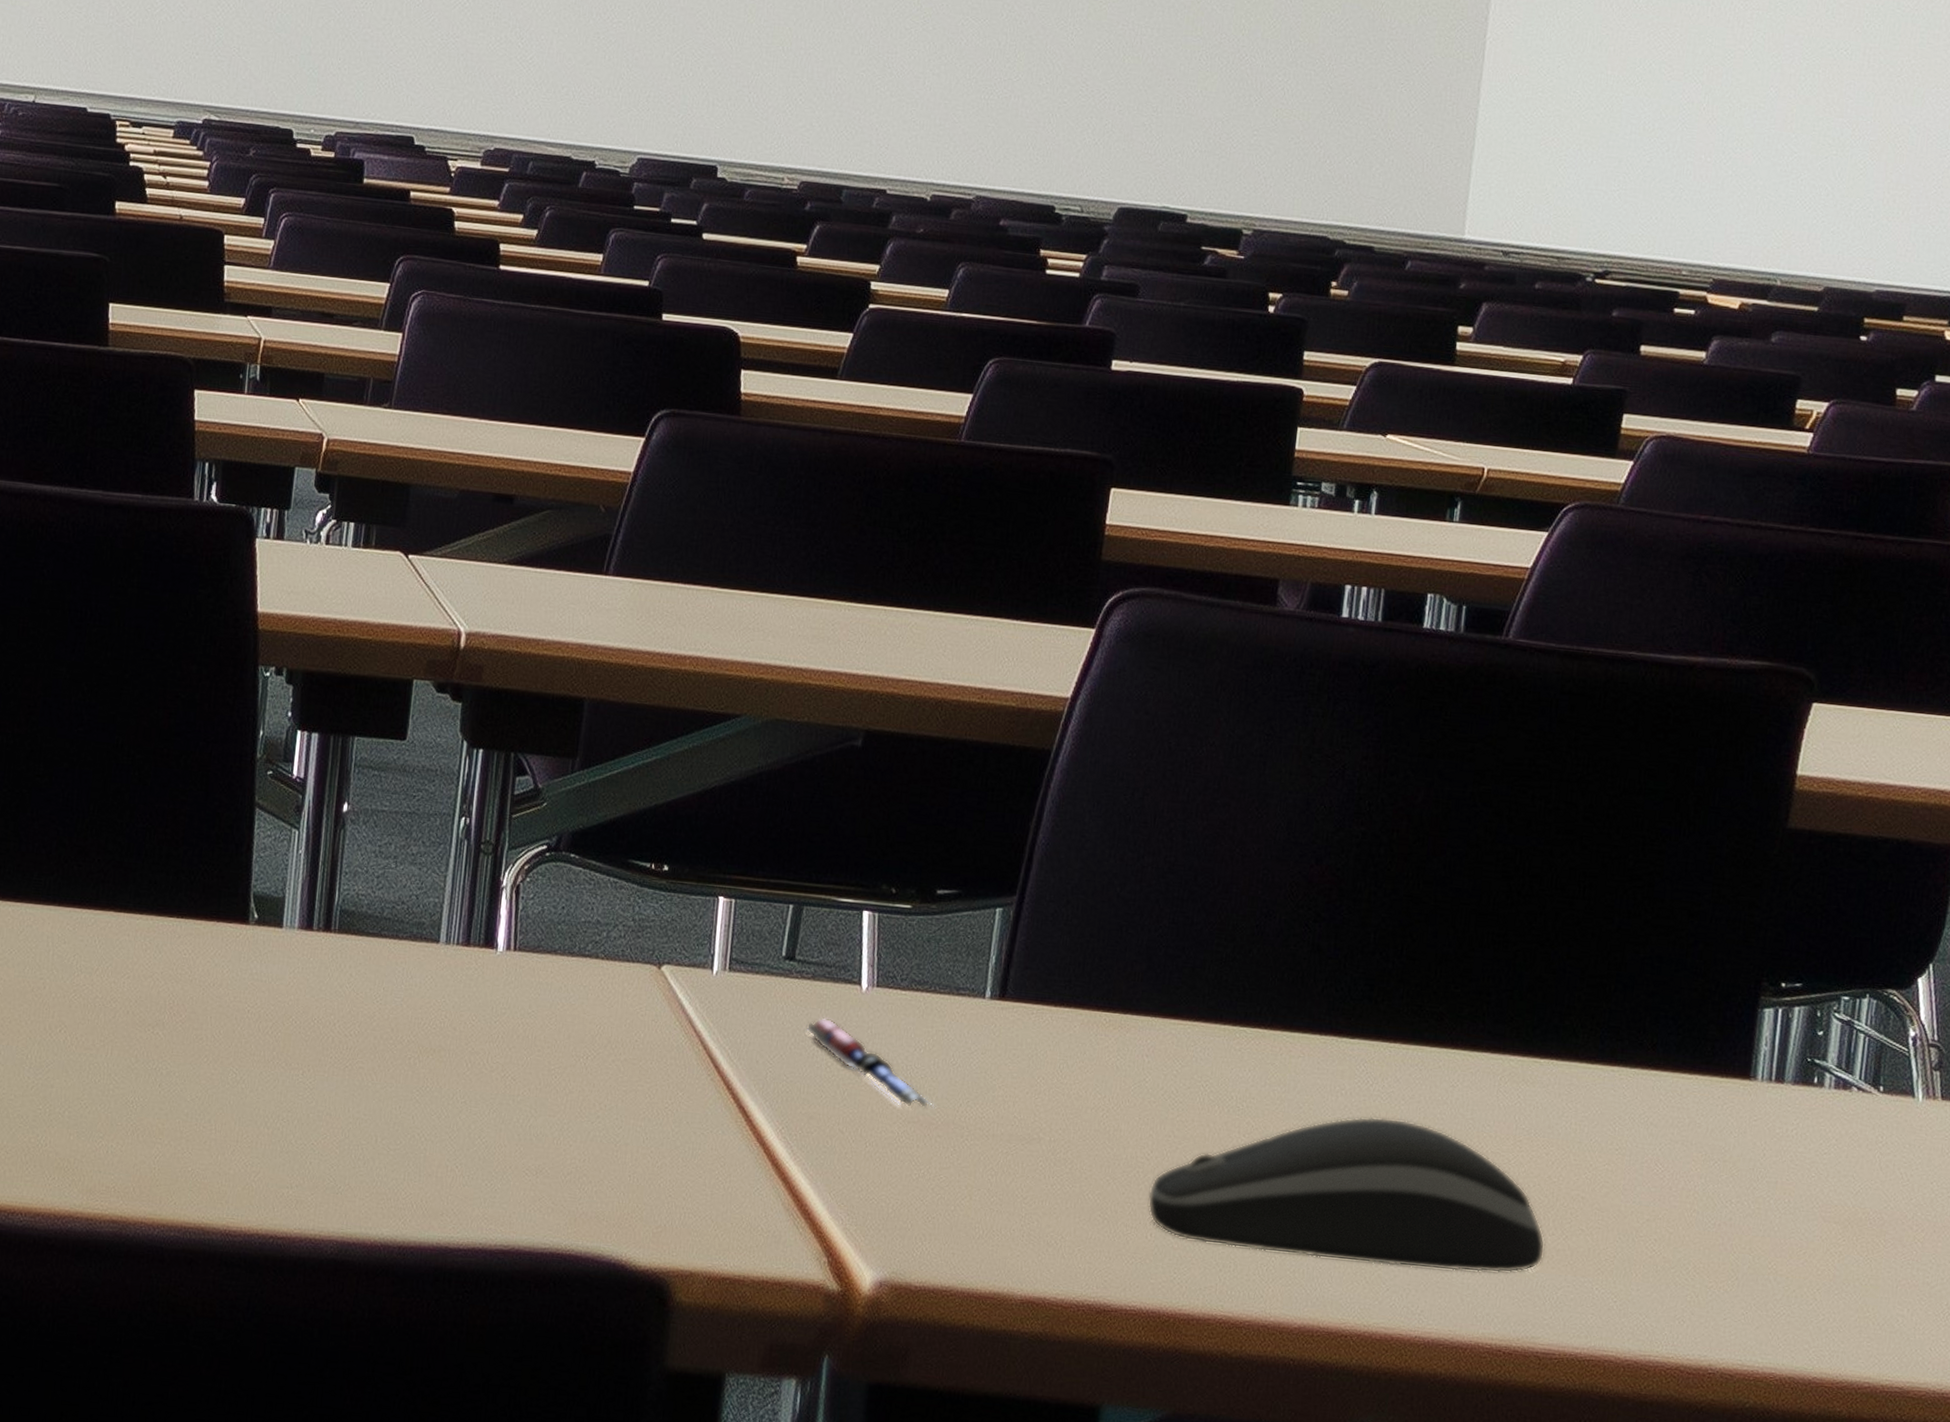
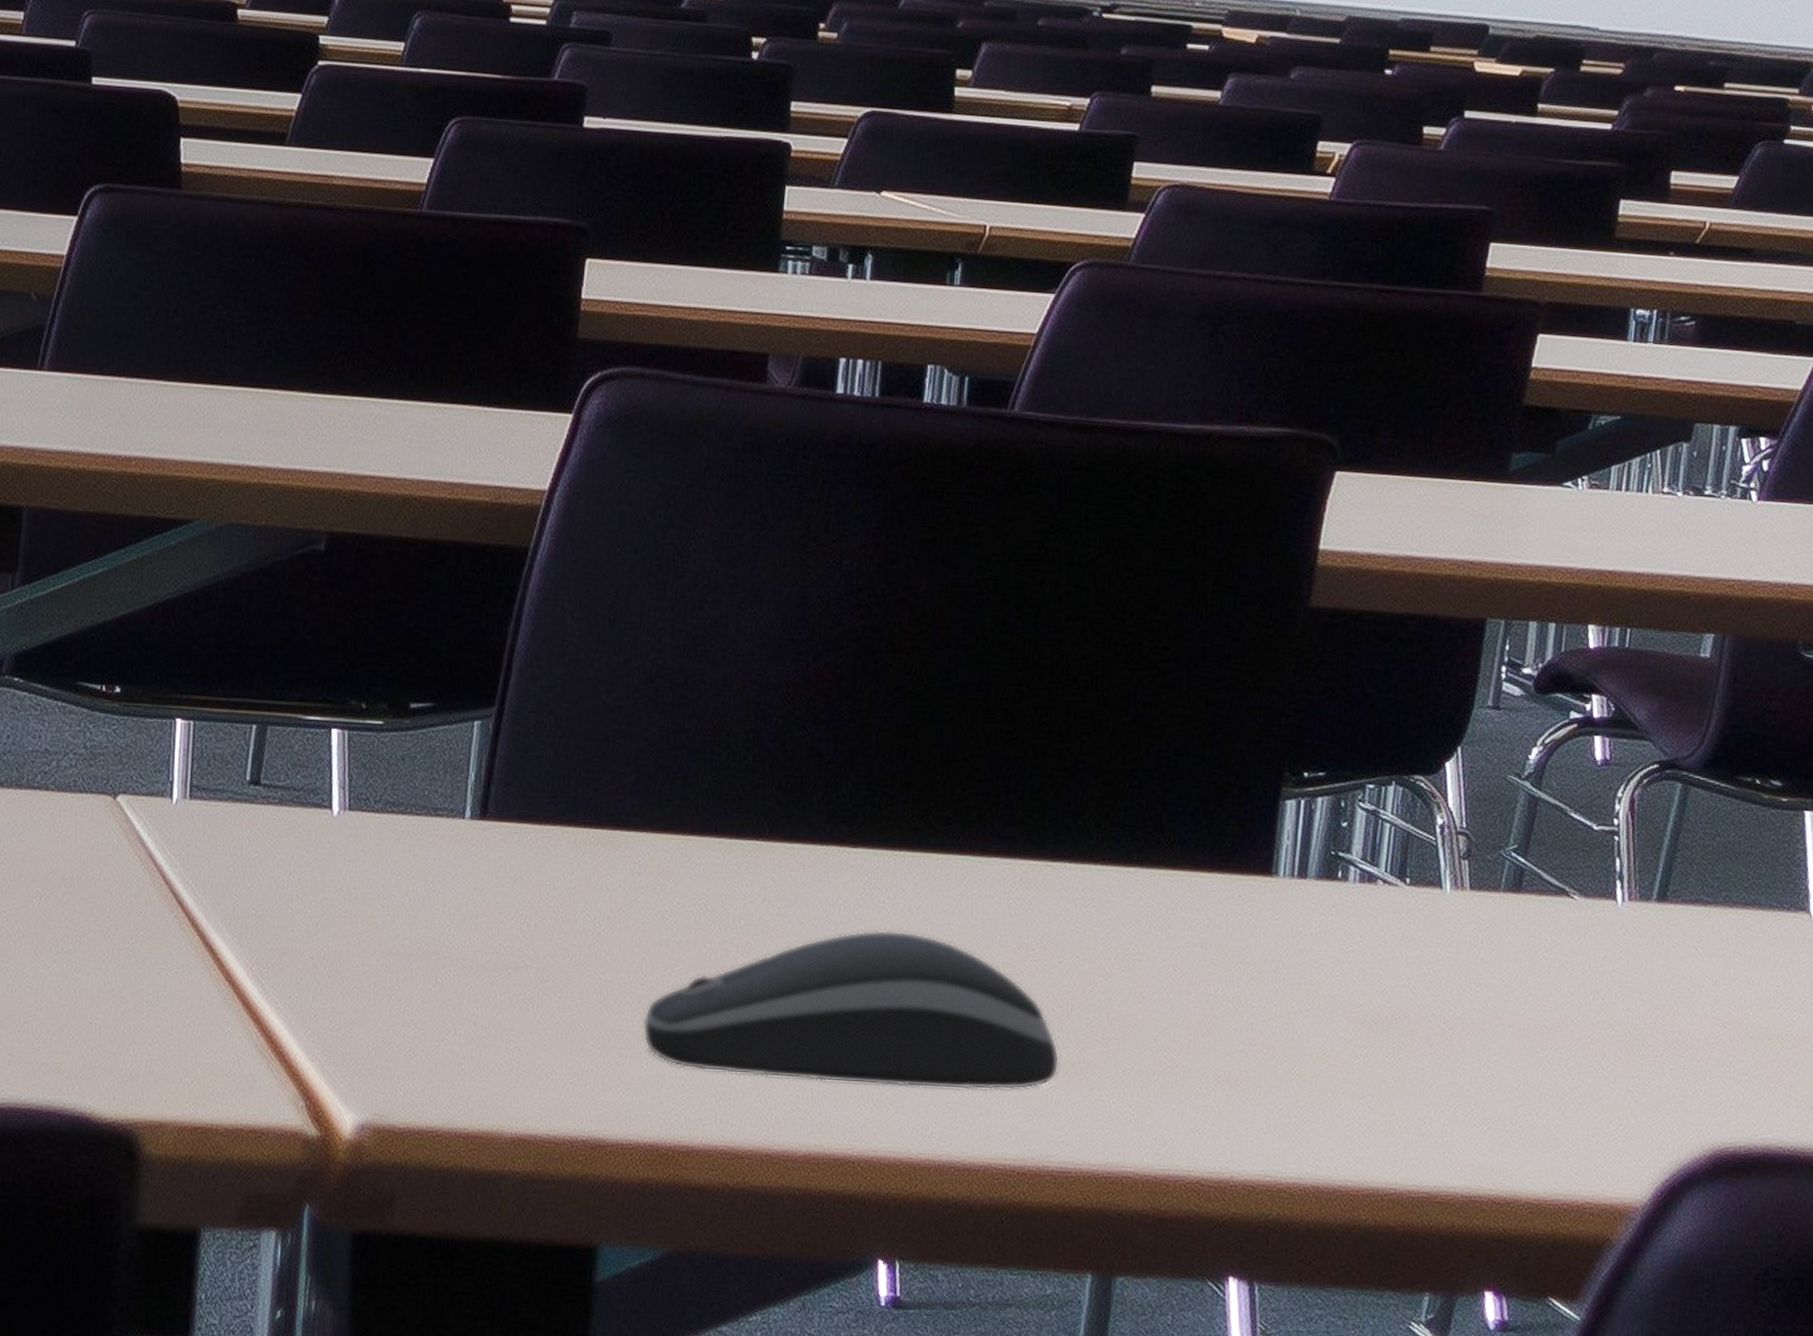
pen: present [806,1017,935,1109] -> none [275,845,415,939]

